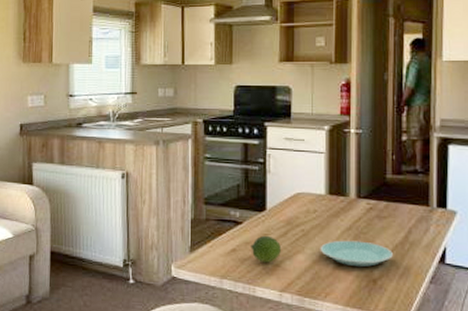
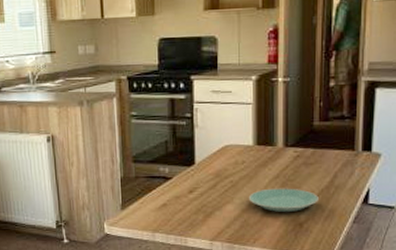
fruit: present [251,235,281,263] -> none [181,188,210,215]

